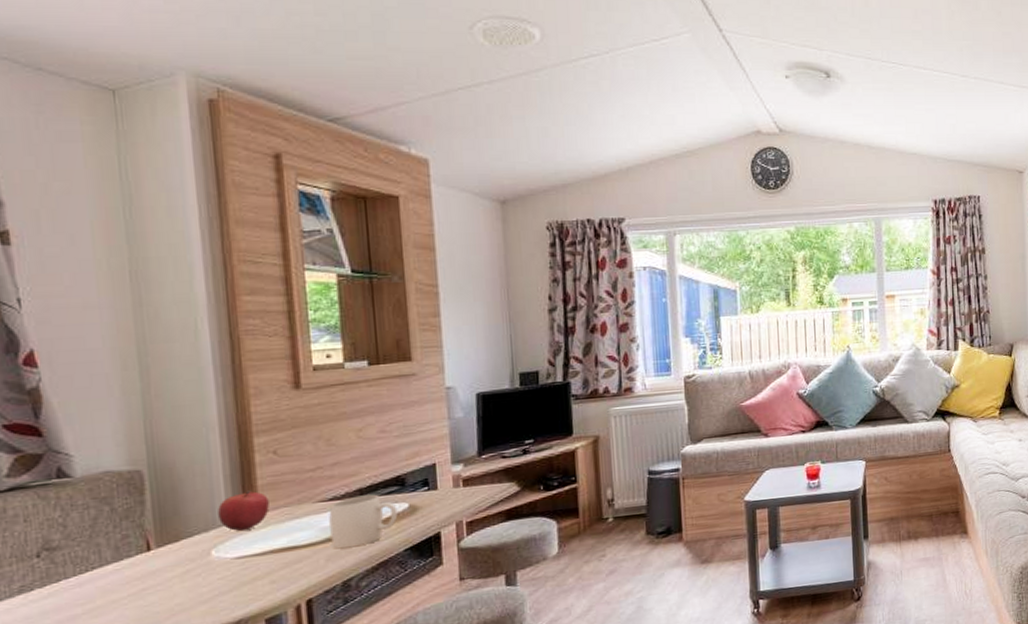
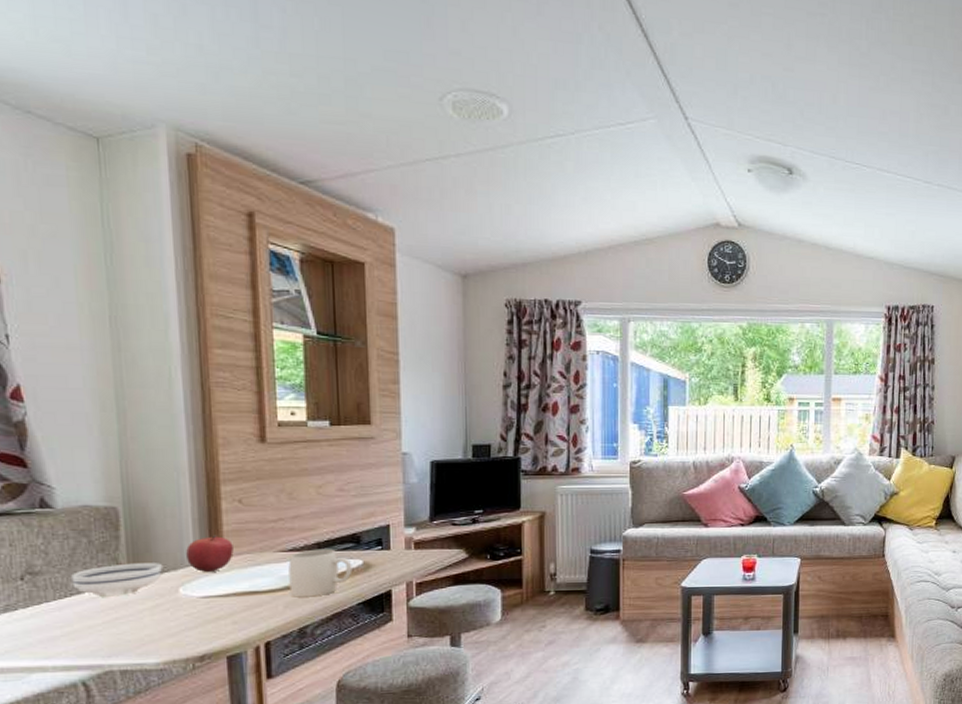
bowl: none [93,525,194,568] -> present [71,563,164,597]

